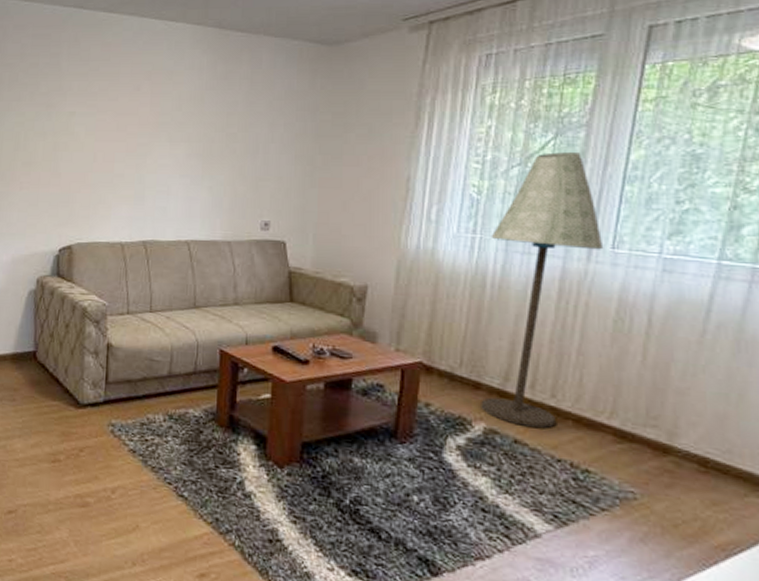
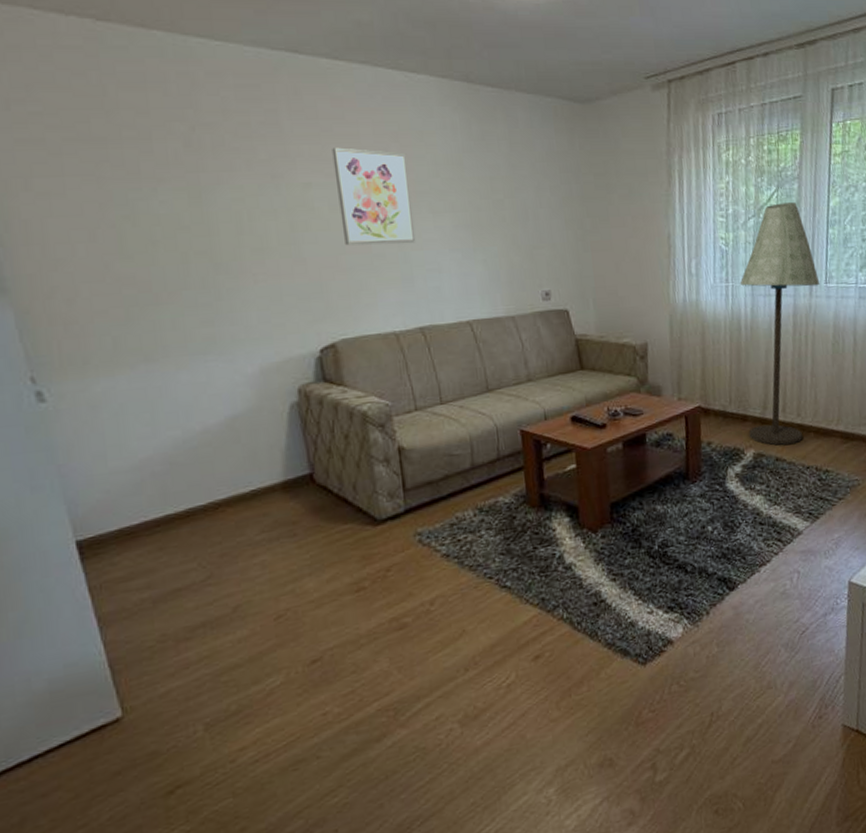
wall art: none [93,84,156,167] -> present [332,147,416,246]

